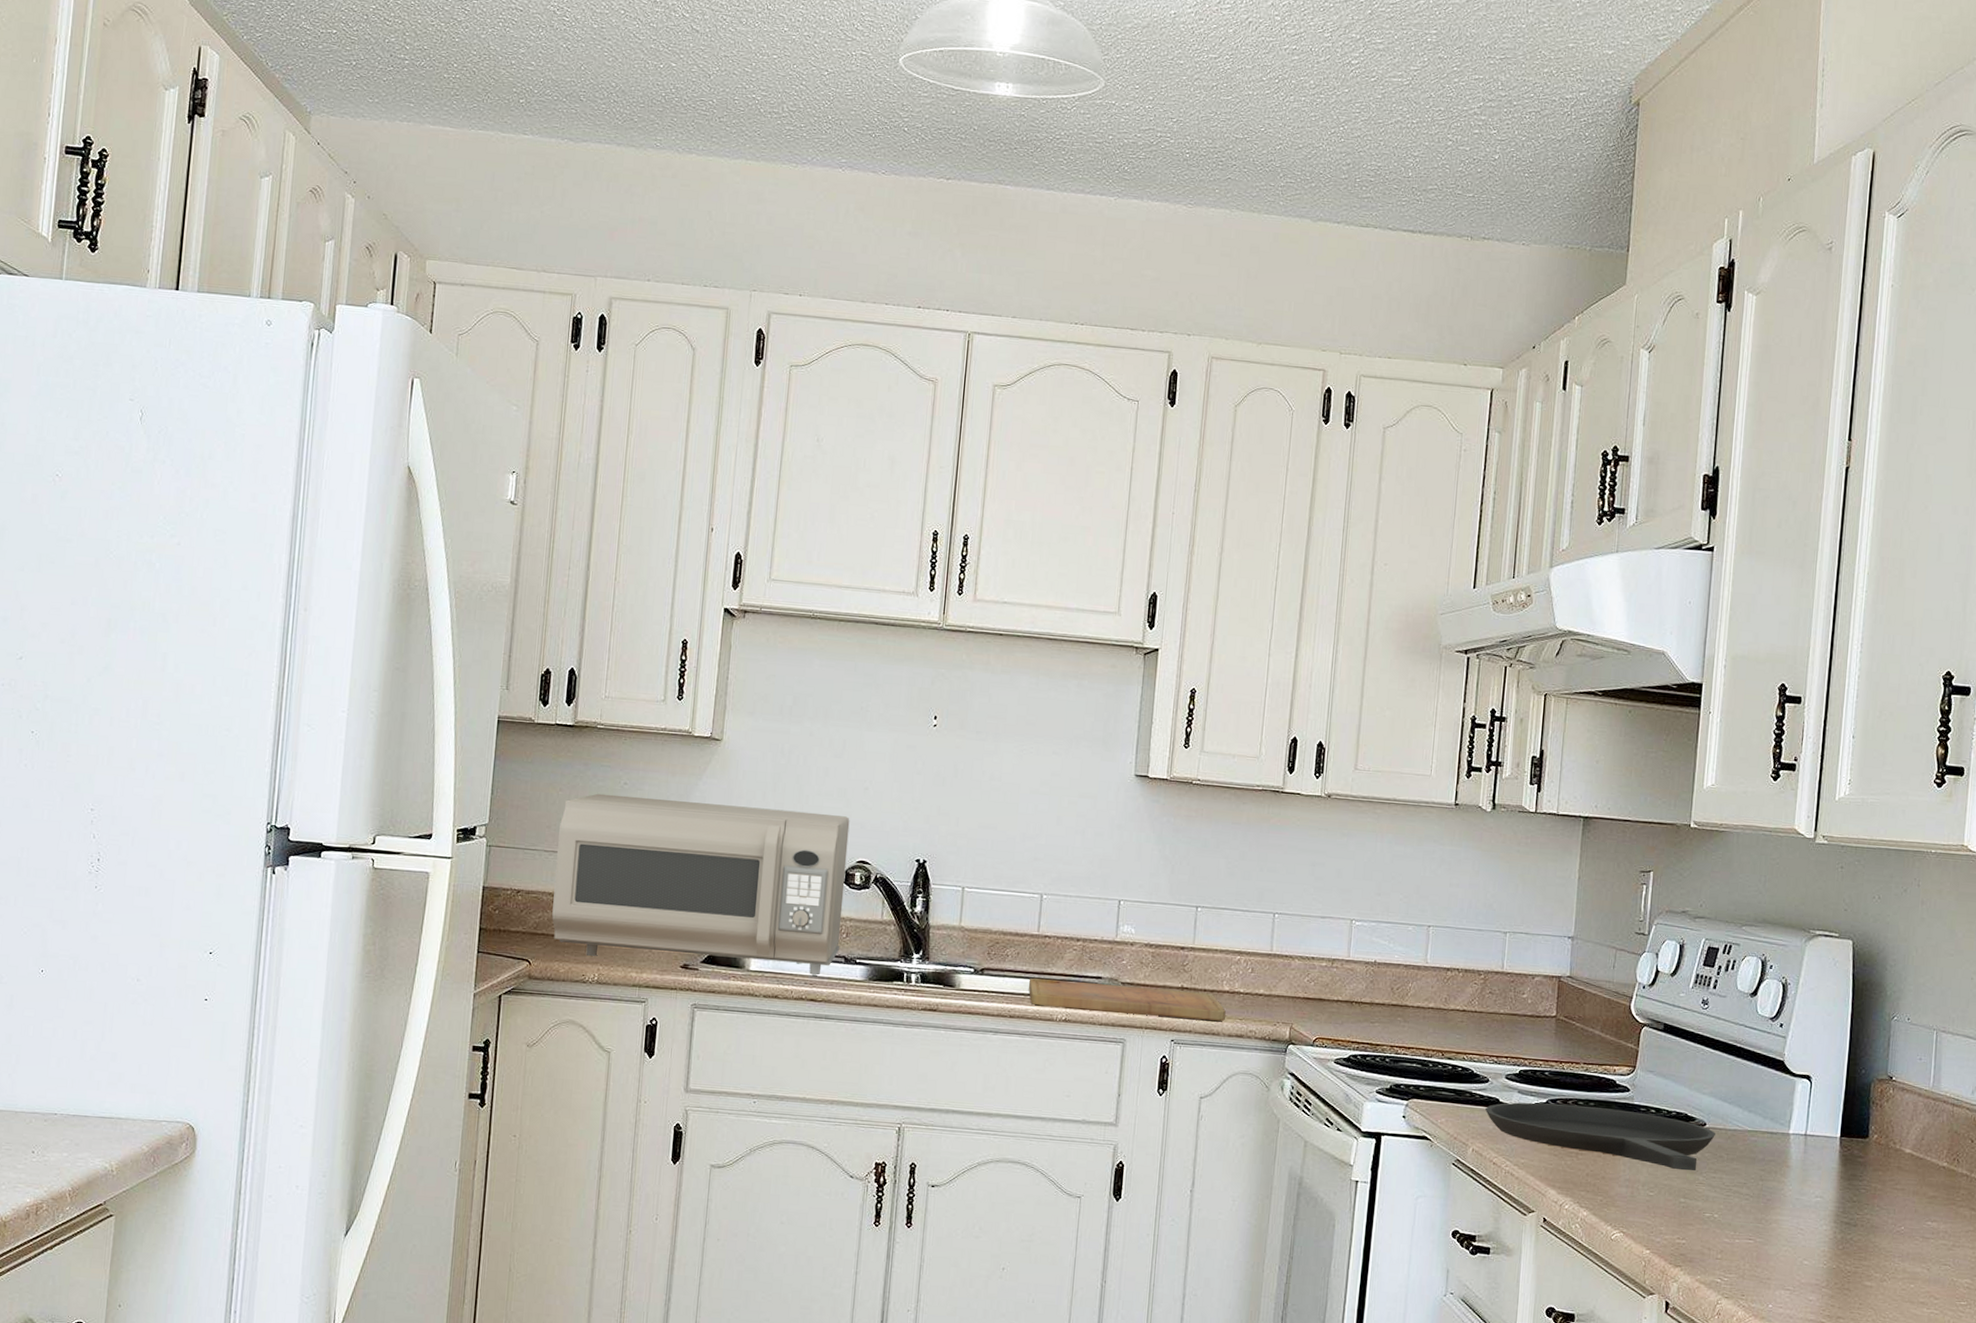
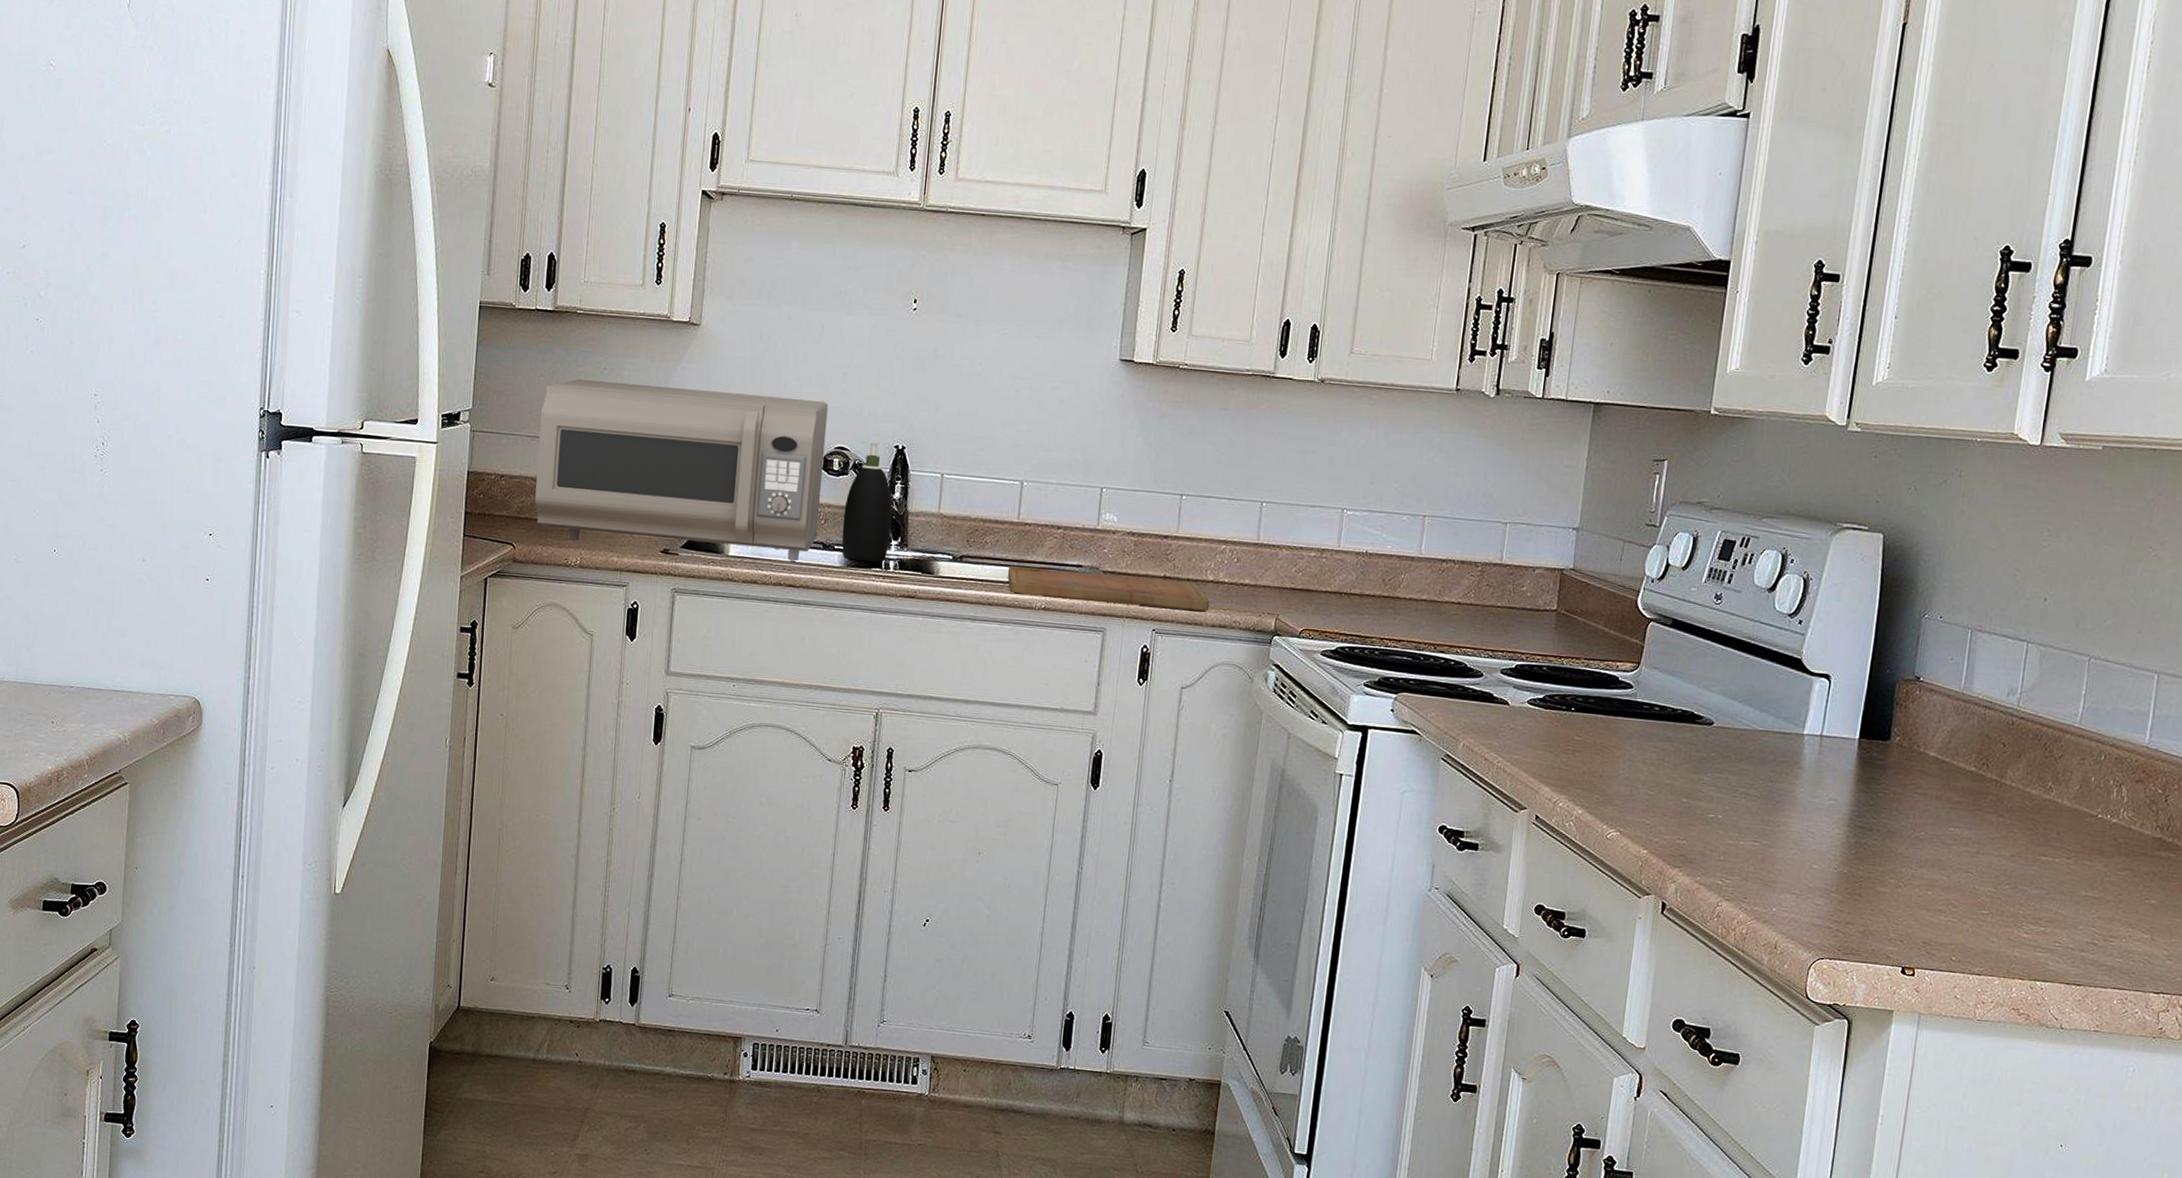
soap dispenser: none [863,855,914,977] -> present [841,441,893,564]
frying pan: present [1484,1102,1717,1171] -> none [1477,697,1725,771]

